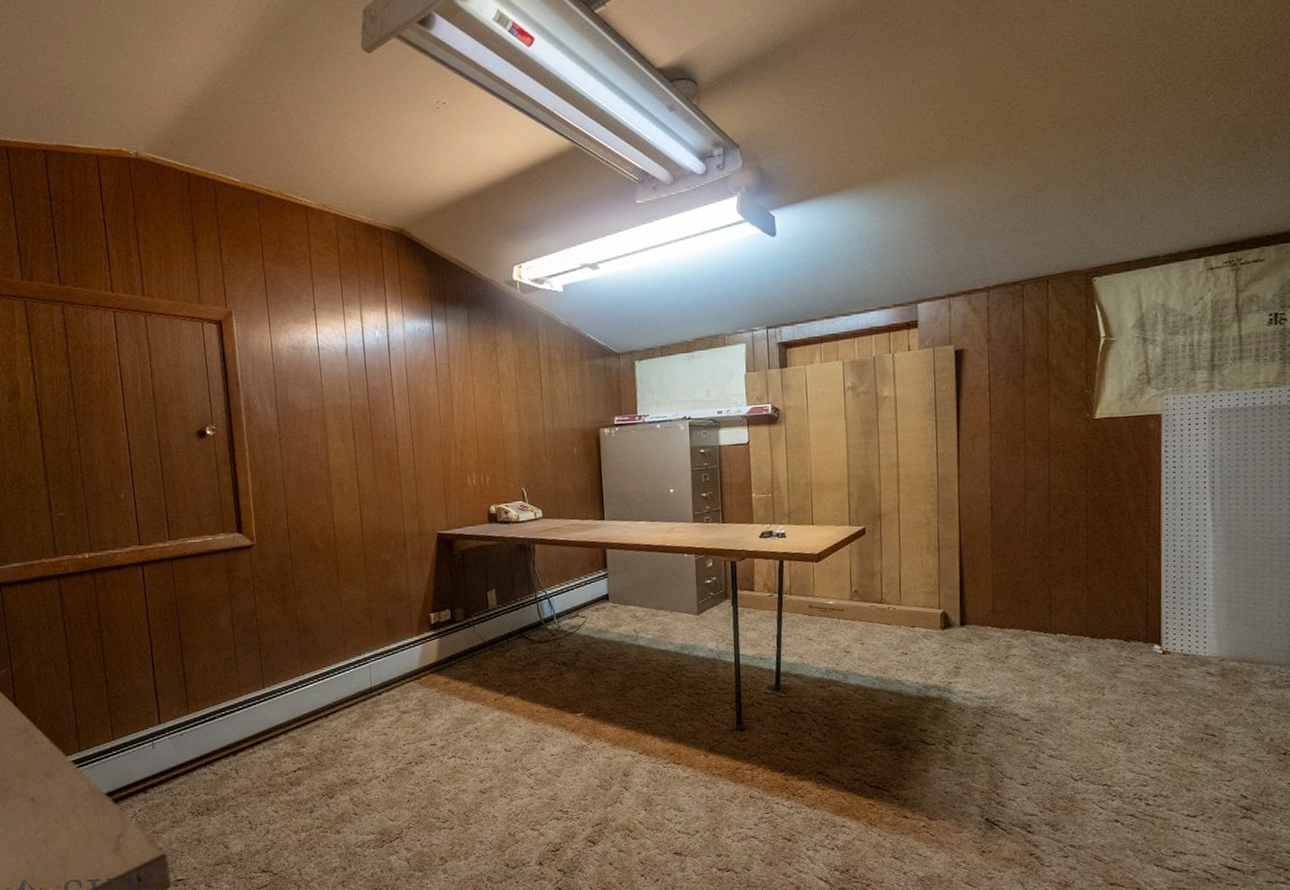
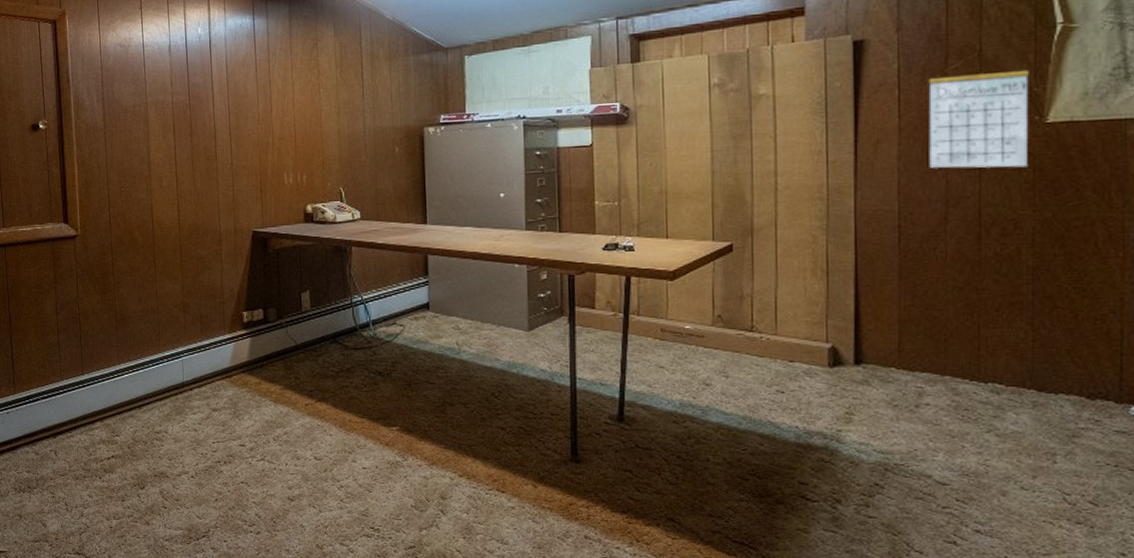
calendar: none [1011,361,1082,458] -> present [928,53,1029,168]

